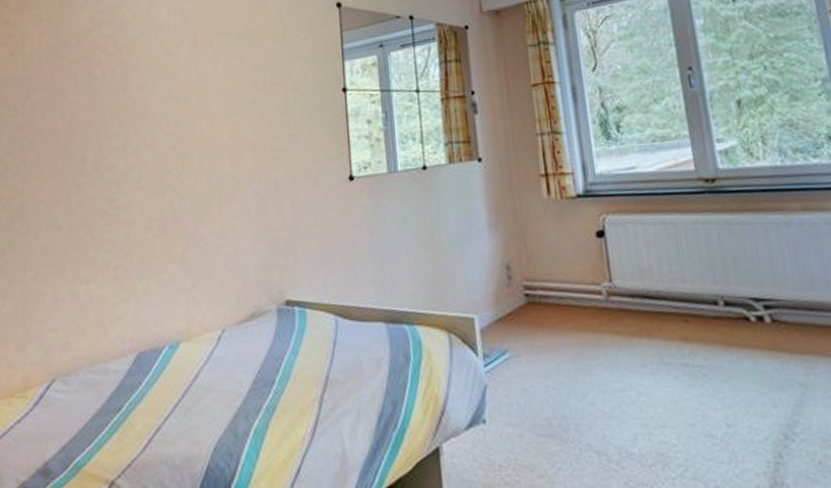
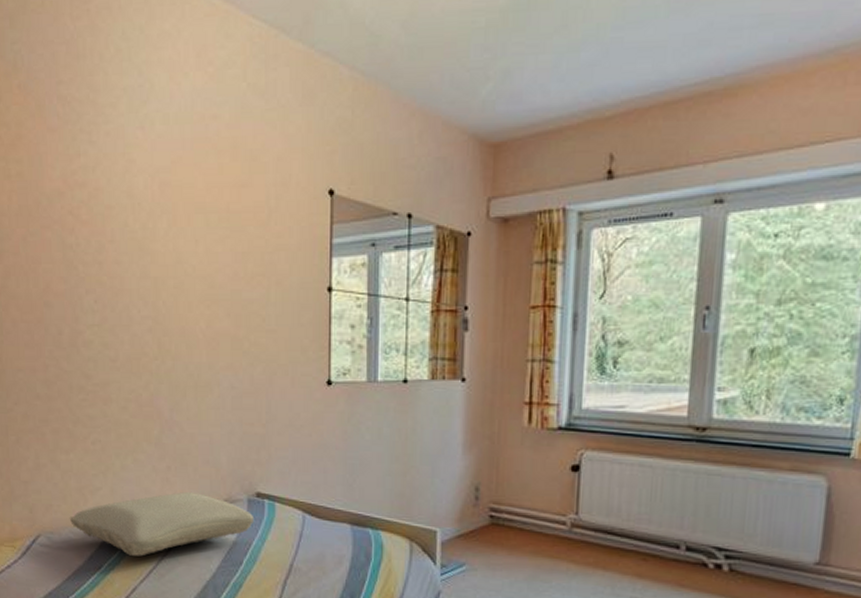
pillow: none [87,309,285,390] -> present [69,492,255,557]

